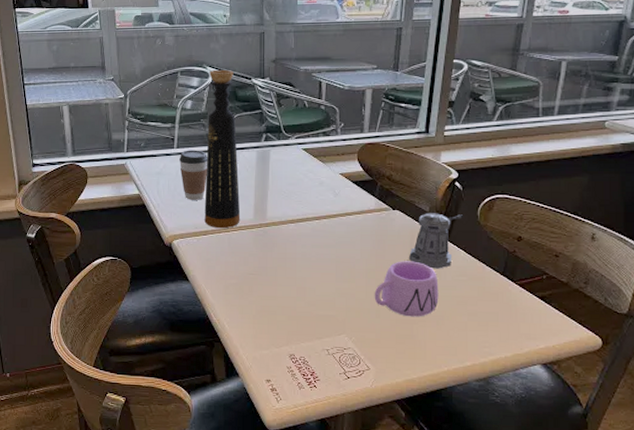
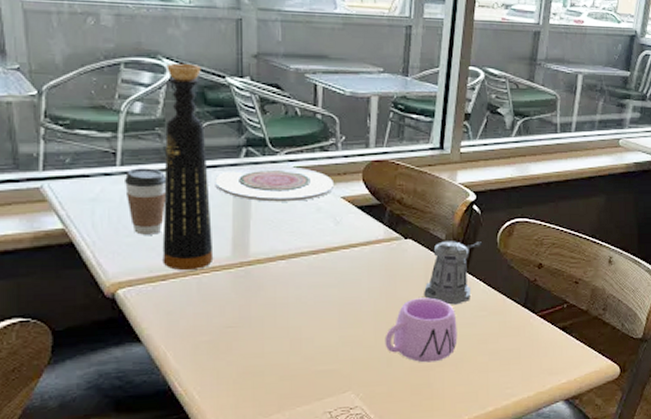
plate: none [242,147,334,177] -> present [215,165,335,202]

